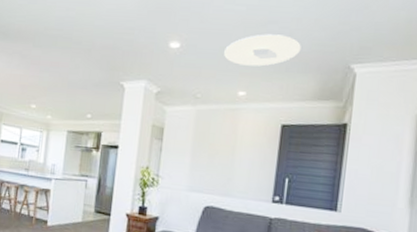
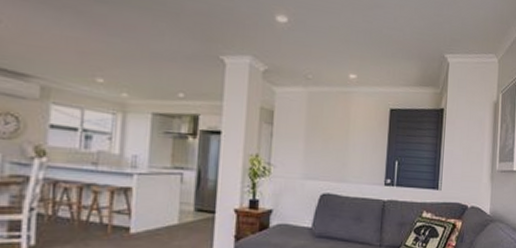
ceiling light: present [224,34,301,67] -> none [334,17,404,50]

